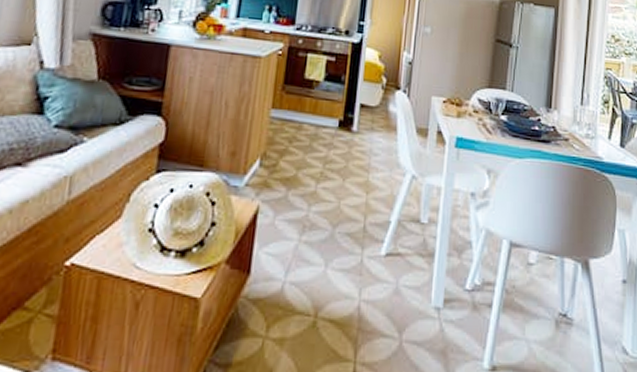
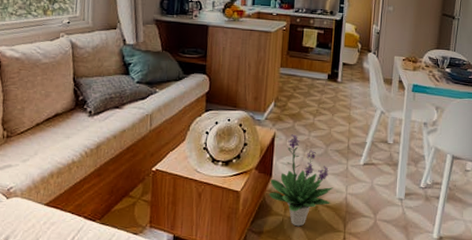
potted plant: none [243,207,341,354] -> present [268,133,333,227]

